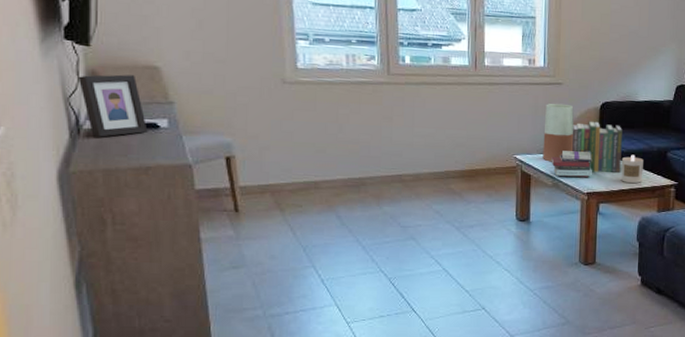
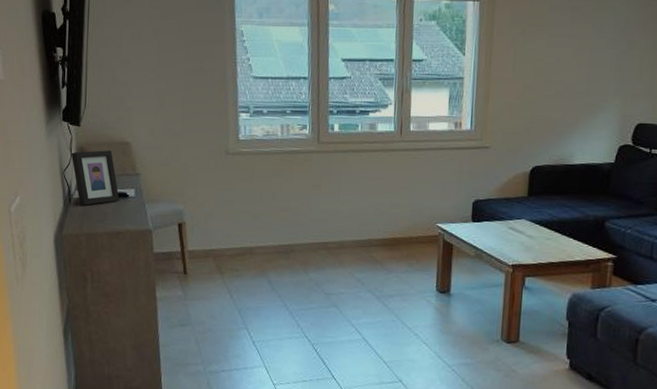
vase: present [543,103,574,162] -> none [466,168,501,231]
books: present [551,151,592,178] -> none [475,219,519,249]
books: present [572,121,622,174] -> none [498,187,554,245]
candle: present [620,154,644,184] -> none [550,223,577,257]

